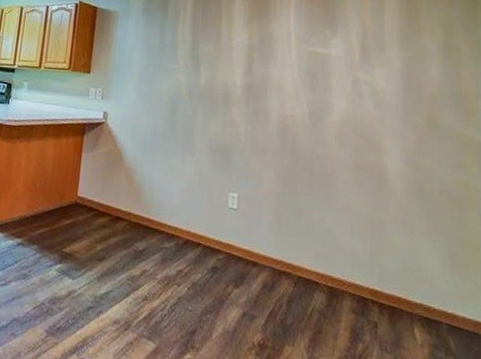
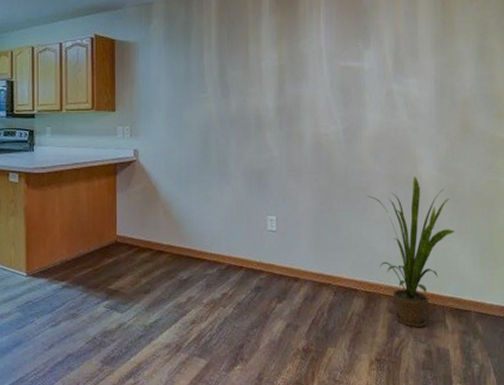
house plant: none [332,168,422,335] -> present [367,177,454,328]

